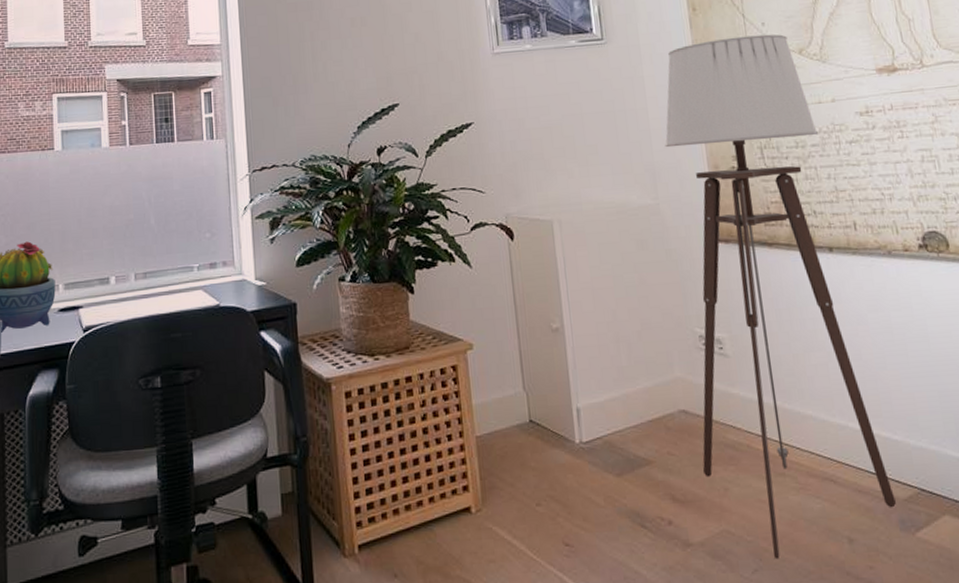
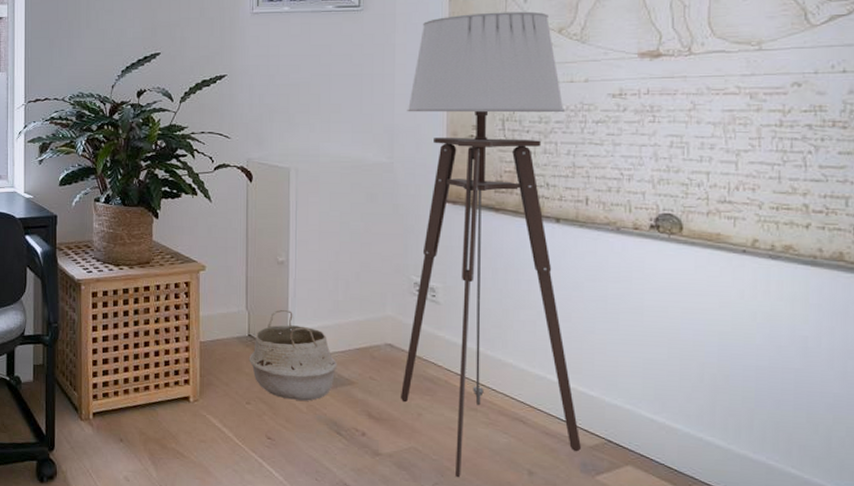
woven basket: none [533,385,632,493] -> present [248,310,338,401]

